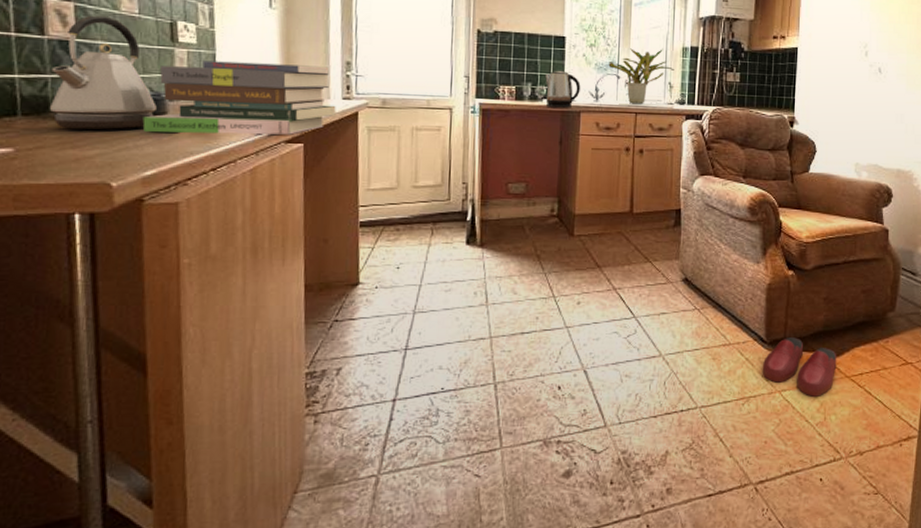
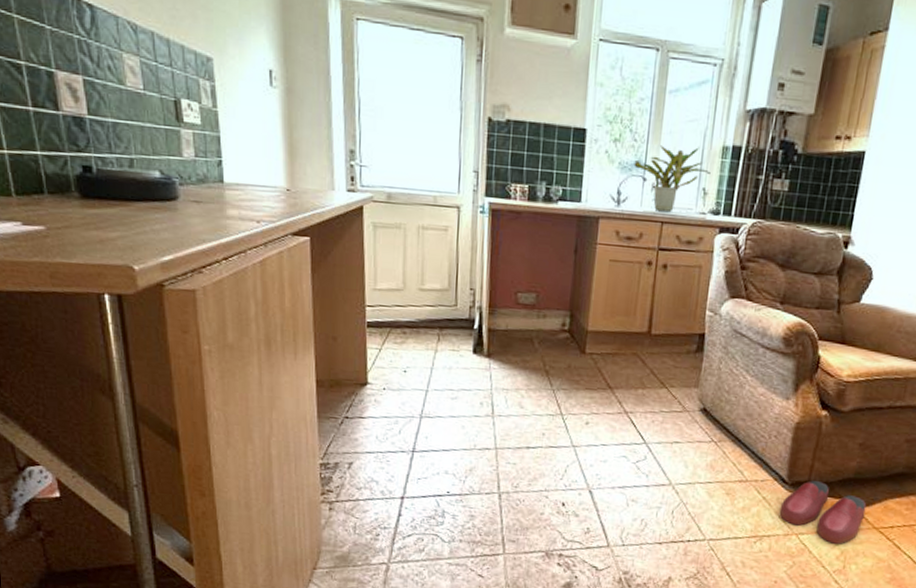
kettle: present [49,15,157,131] -> none [69,90,168,214]
books: present [142,60,336,135] -> none [156,143,341,227]
kettle: present [545,71,581,108] -> none [561,169,601,213]

